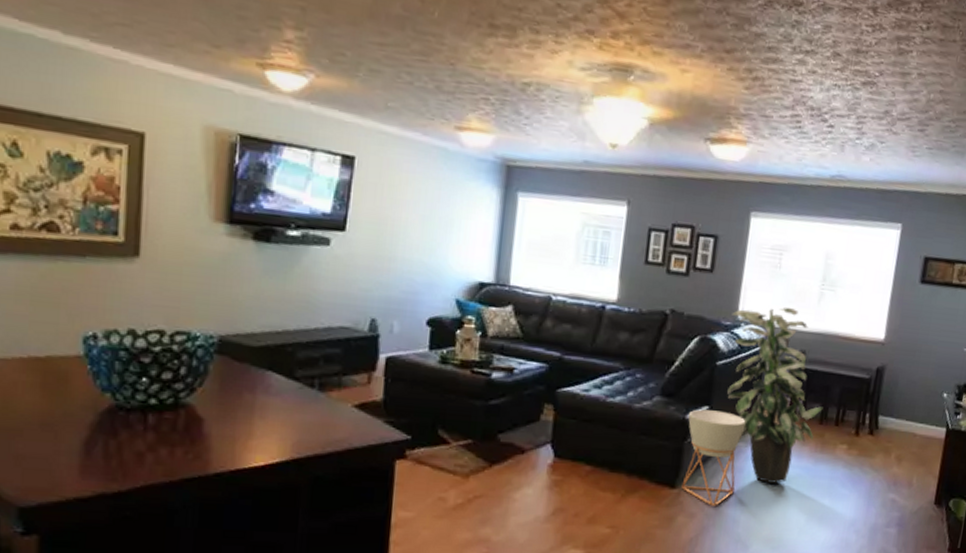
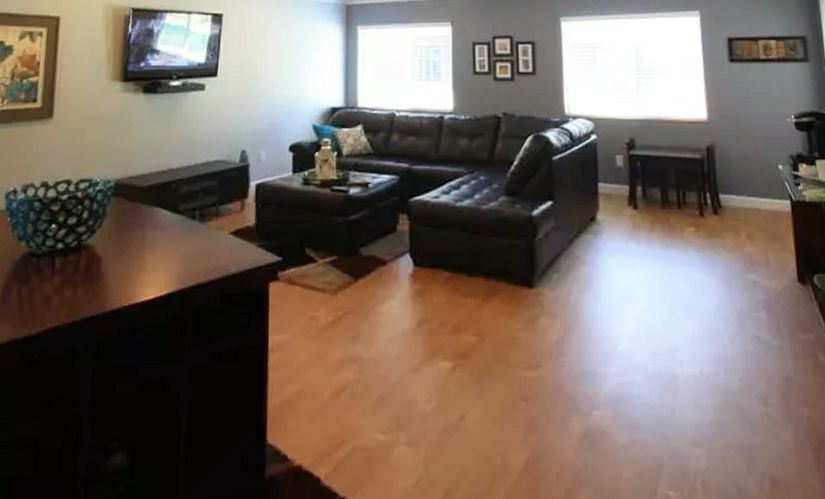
planter: present [681,409,746,506] -> none [535,205,591,304]
indoor plant: present [726,307,823,483] -> none [559,98,663,274]

